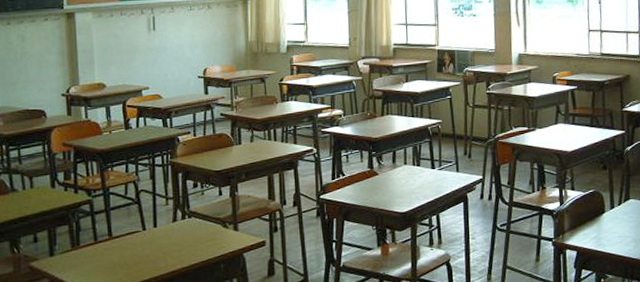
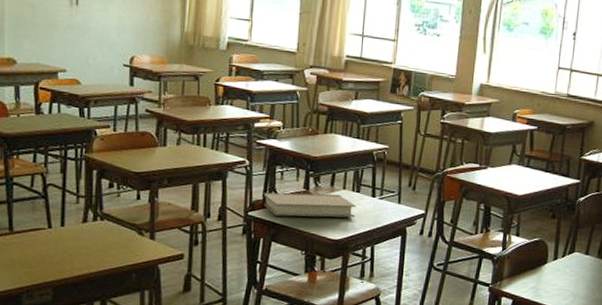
book: none [331,170,419,196] -> present [261,192,356,218]

